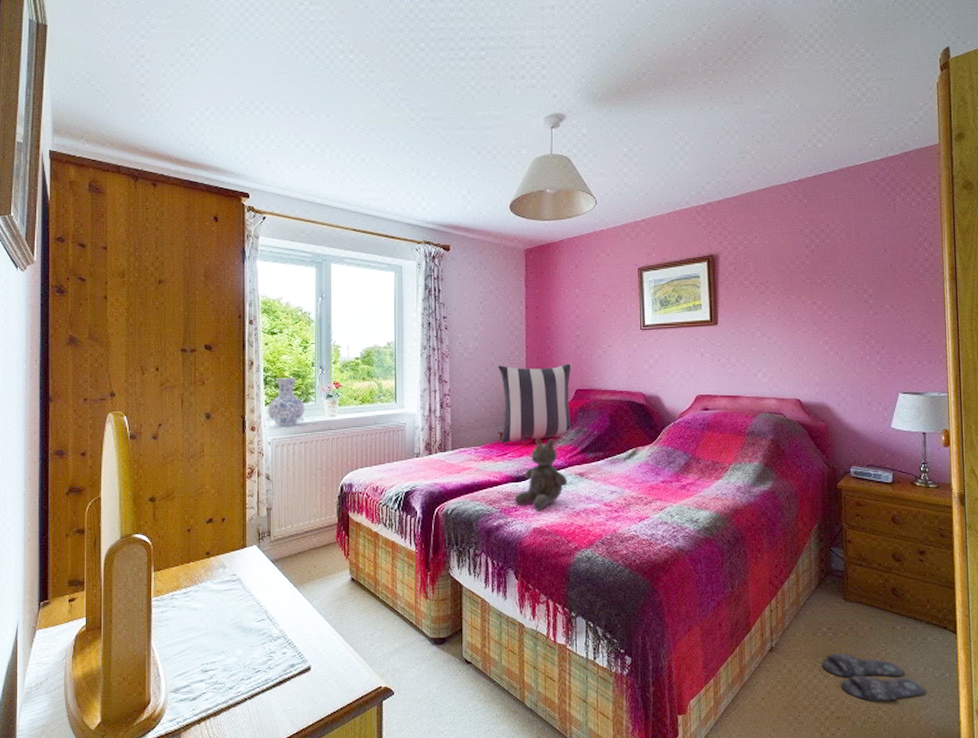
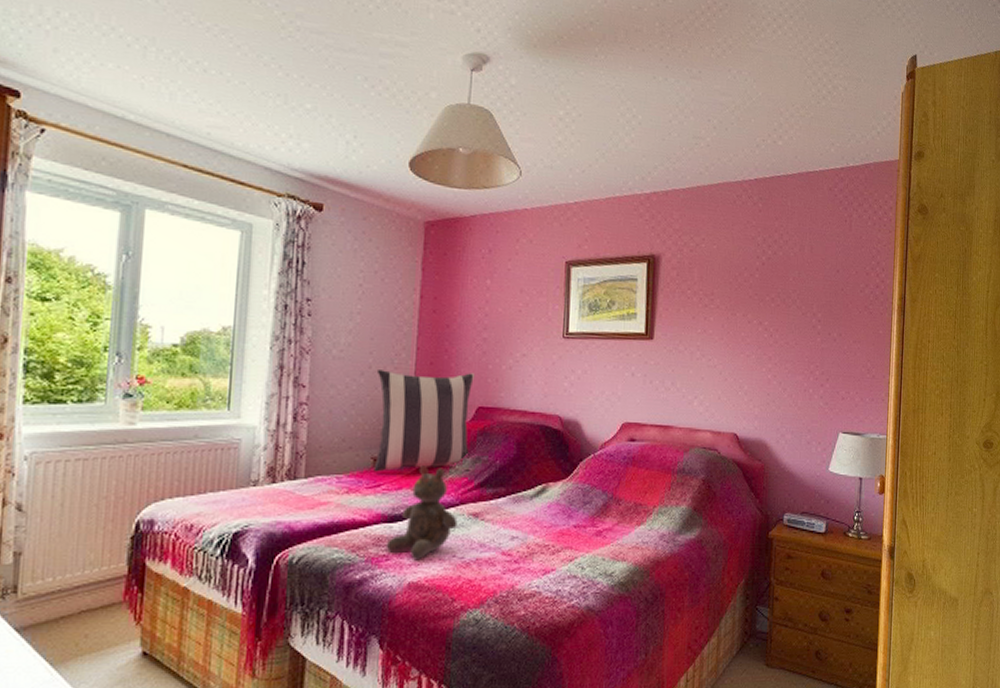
vase: present [267,378,305,426] -> none [25,364,88,435]

